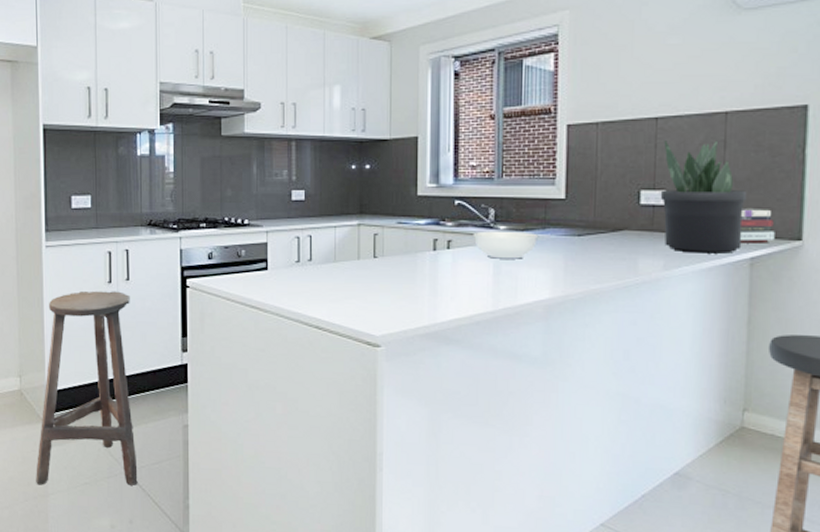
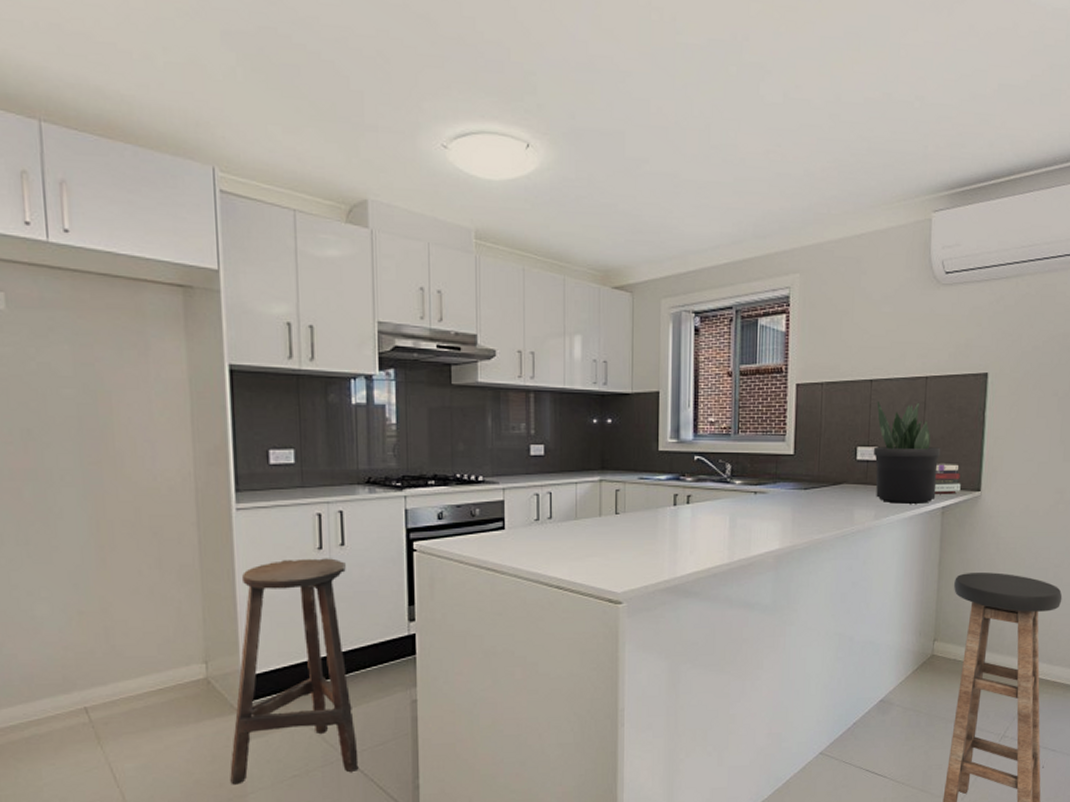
bowl: present [473,231,538,259] -> none [711,485,769,512]

